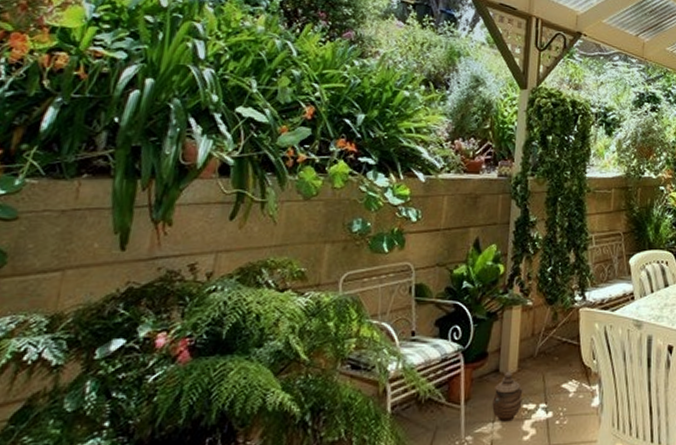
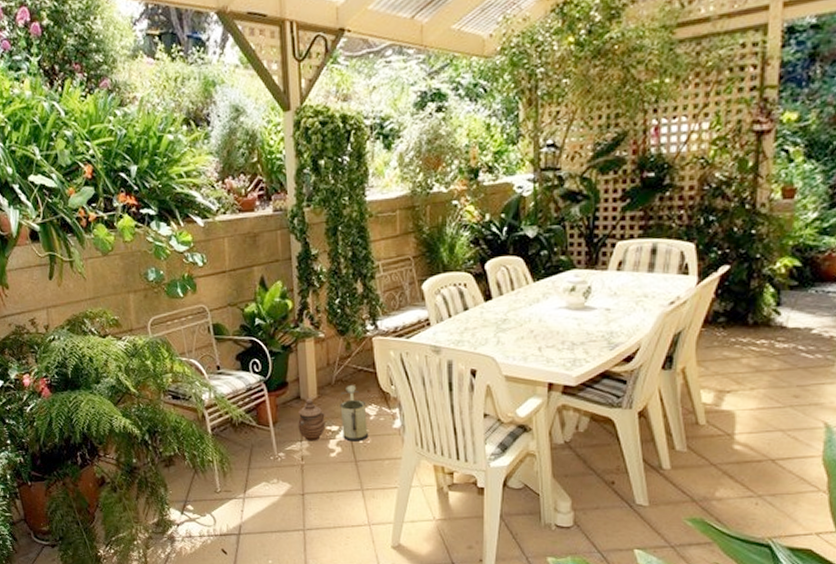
watering can: none [539,357,567,422] -> present [340,384,368,442]

